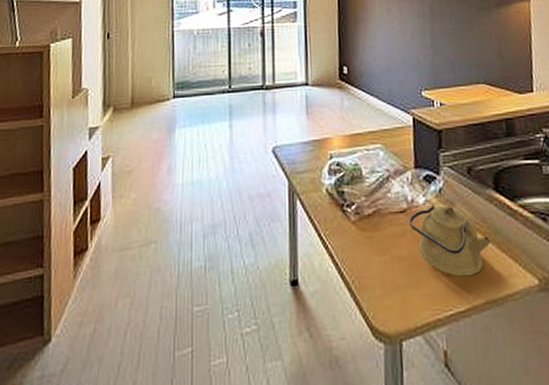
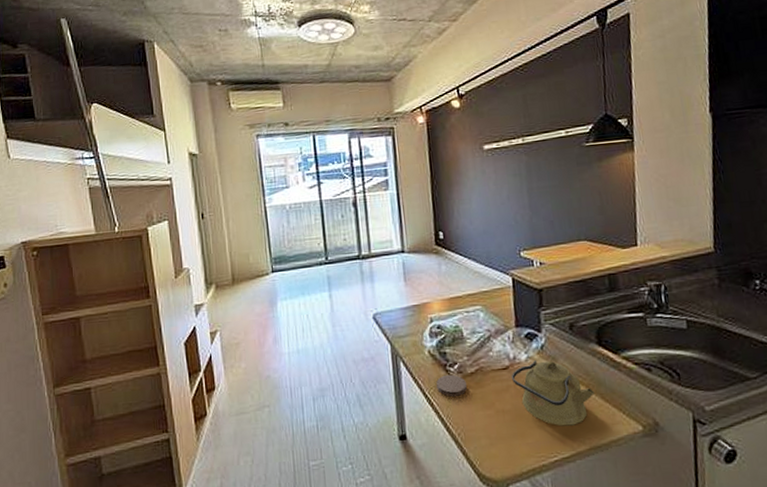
coaster: none [332,215,363,240] -> present [436,374,467,397]

